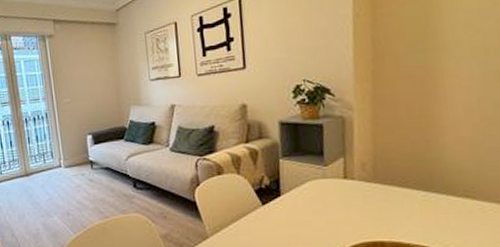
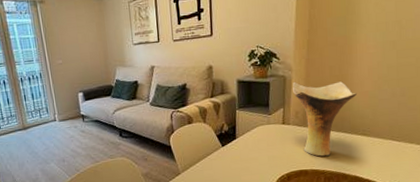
vase: none [354,123,450,224] -> present [292,81,357,157]

